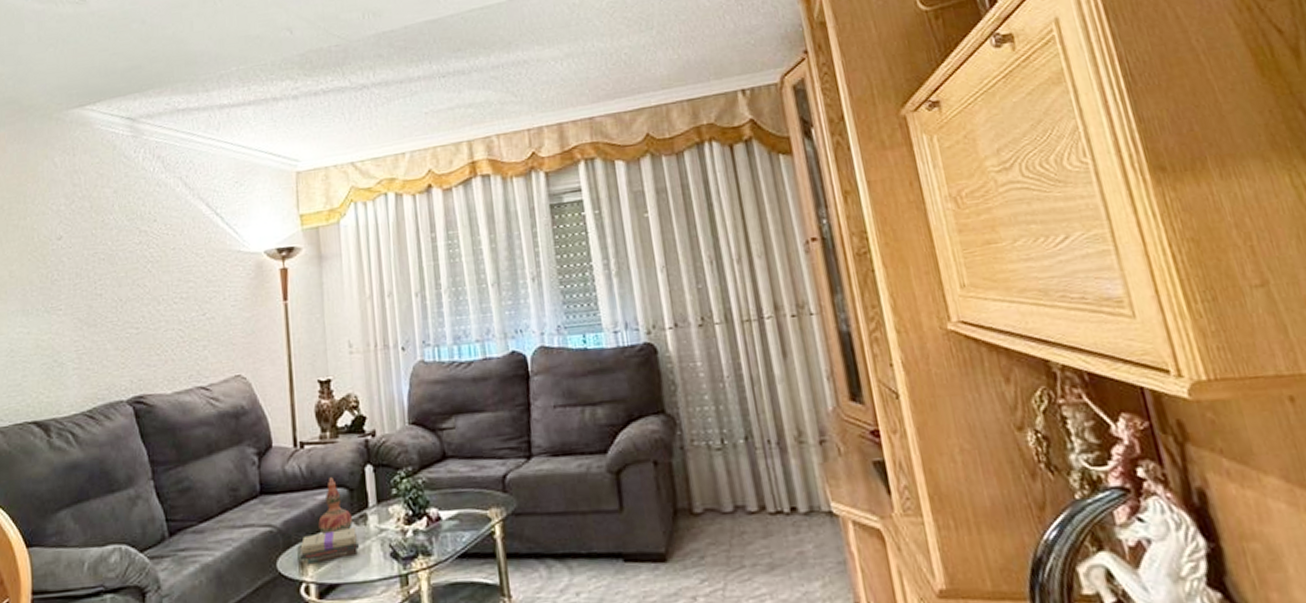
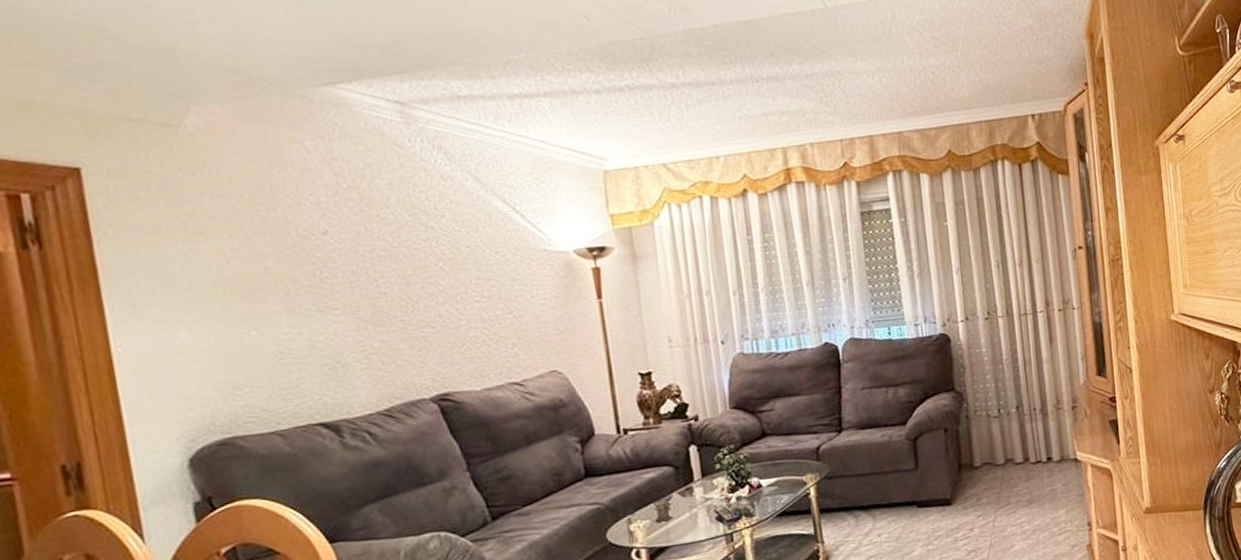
books: present [299,526,359,565] -> none [628,498,686,534]
decorative vase: present [318,477,352,534] -> none [645,458,679,507]

